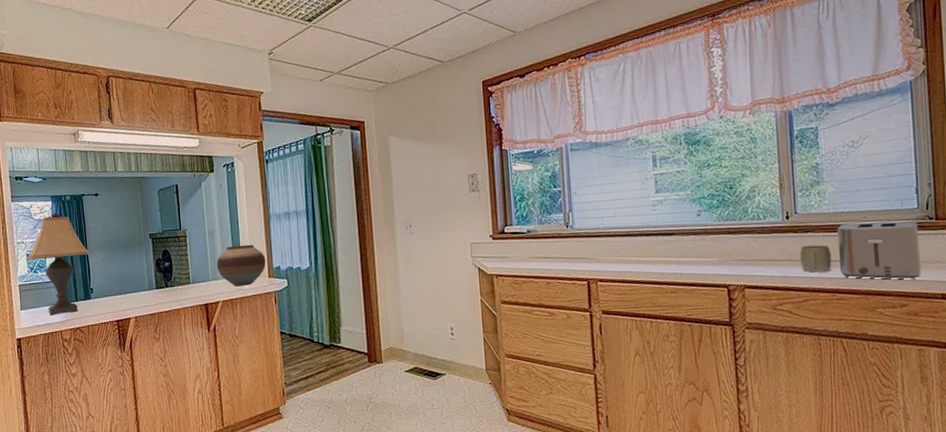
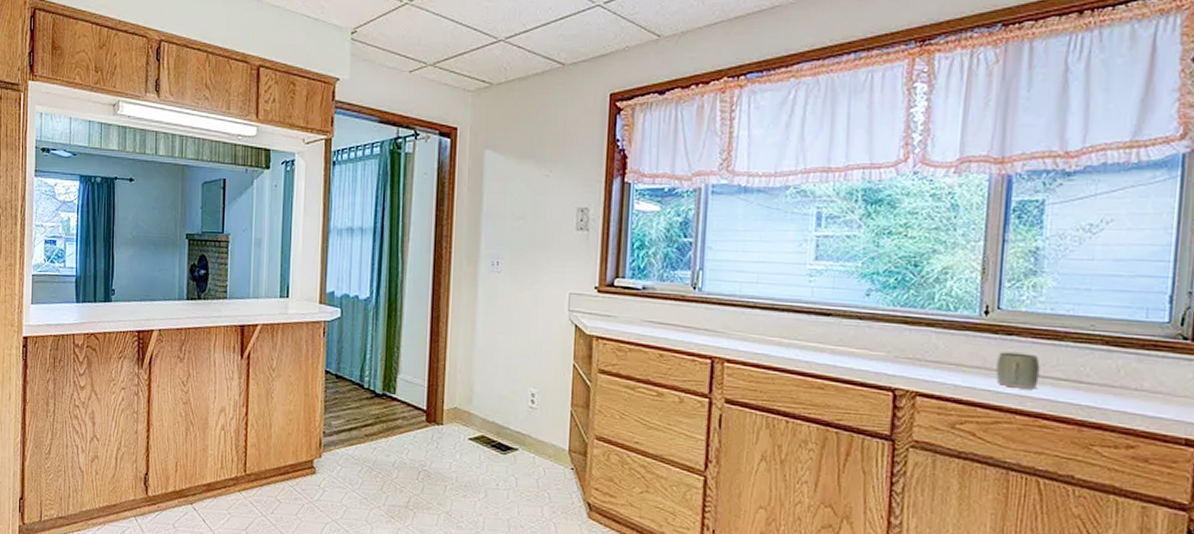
lamp: present [25,212,91,316] -> none [42,195,117,315]
vase: present [216,244,266,287] -> none [259,260,318,311]
toaster: present [837,221,922,280] -> none [1048,330,1166,415]

